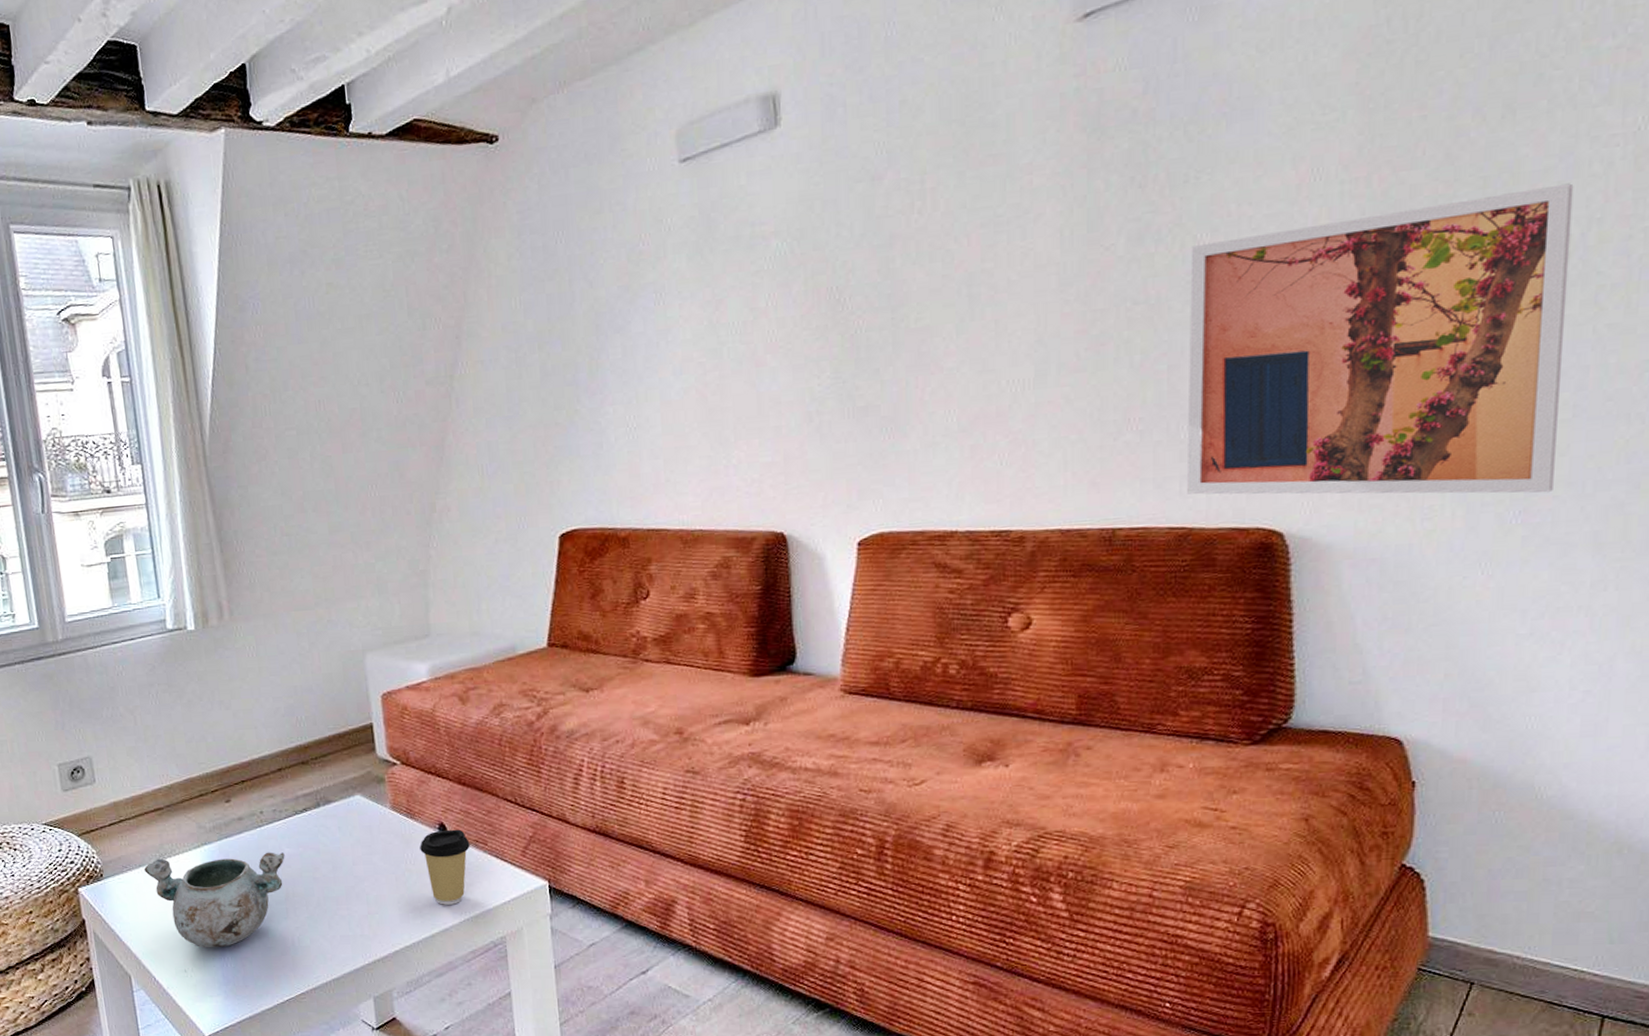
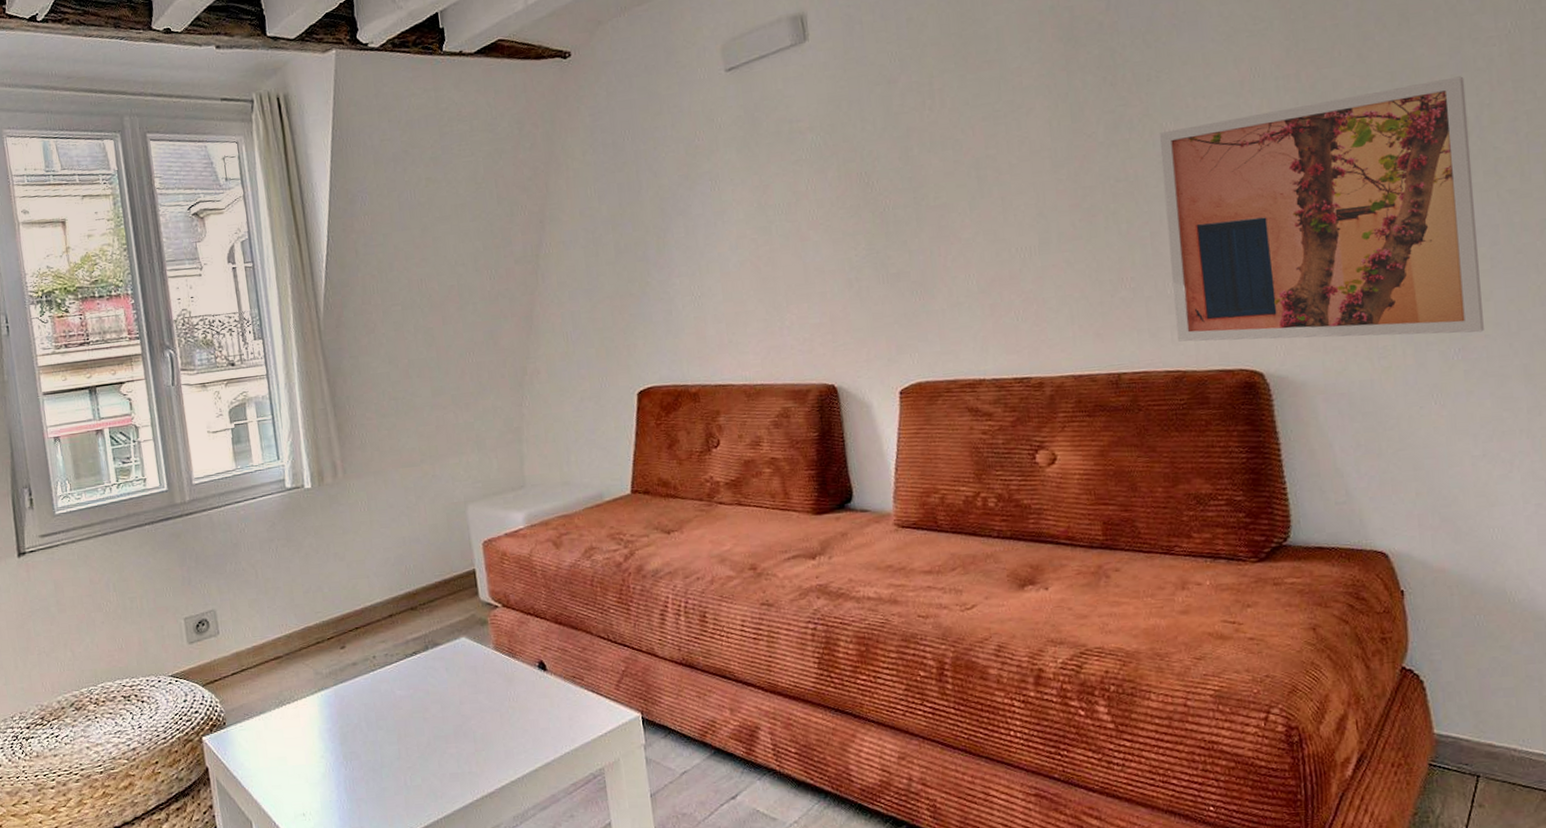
decorative bowl: present [144,852,285,948] -> none [265,694,397,791]
coffee cup: present [420,829,470,905] -> none [521,666,568,740]

